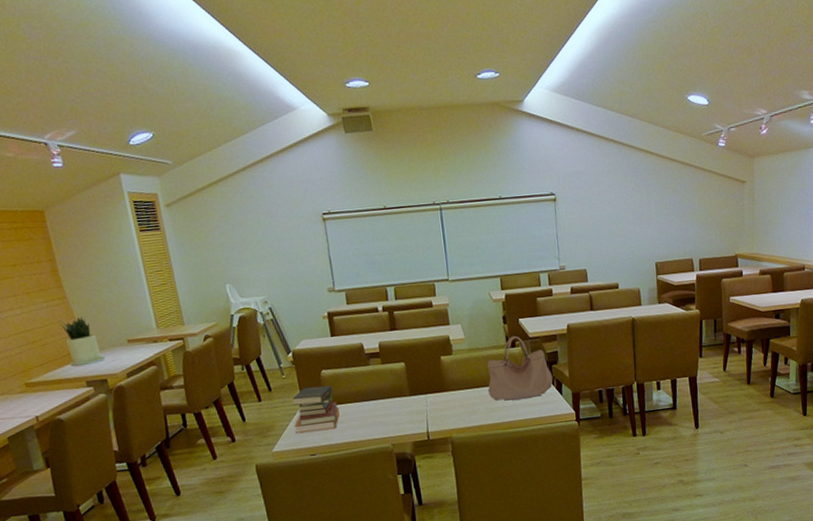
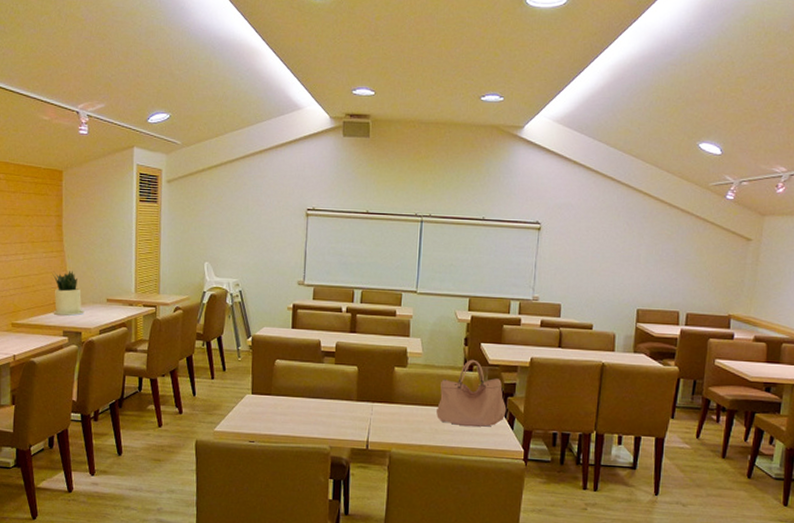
books: present [292,385,340,434] -> none [239,374,285,420]

